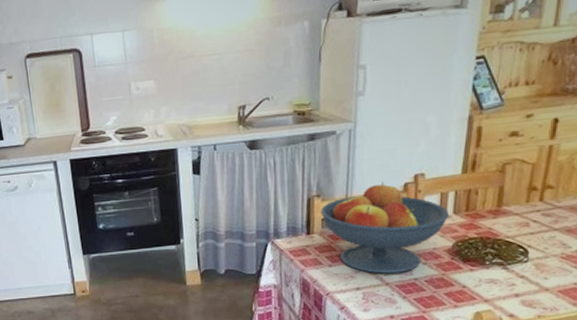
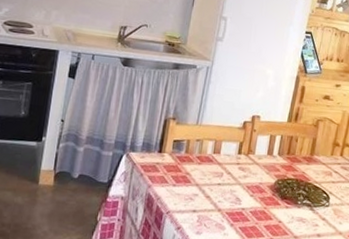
fruit bowl: present [321,182,450,274] -> none [174,117,275,201]

